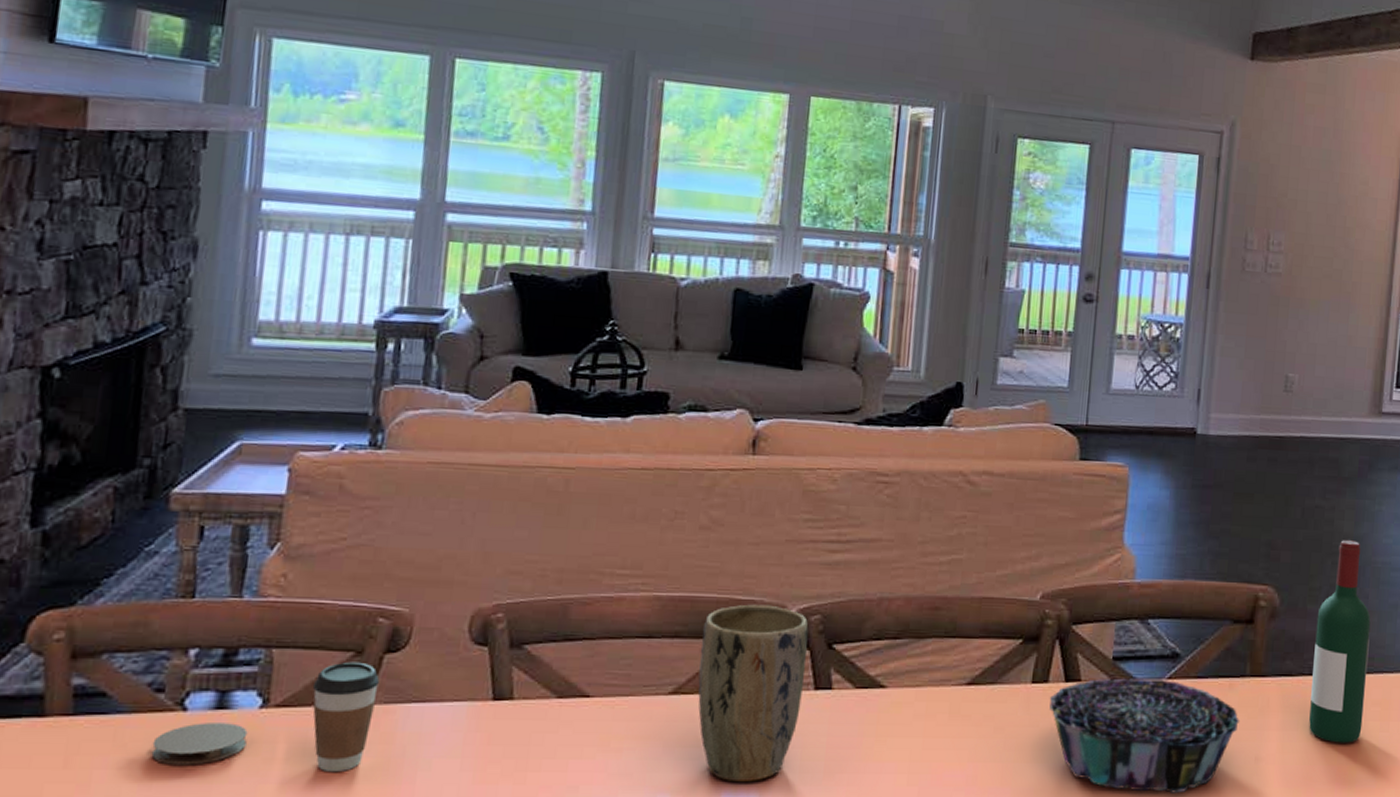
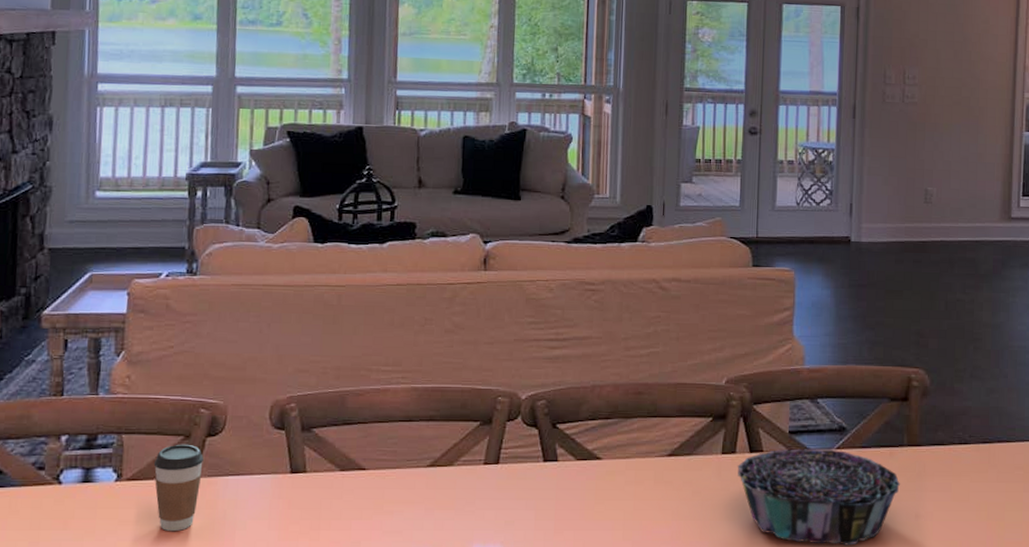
coaster: present [151,723,248,765] -> none [37,493,107,527]
plant pot: present [698,604,809,781] -> none [450,392,536,537]
wine bottle: present [1309,540,1371,743] -> none [961,328,1011,502]

